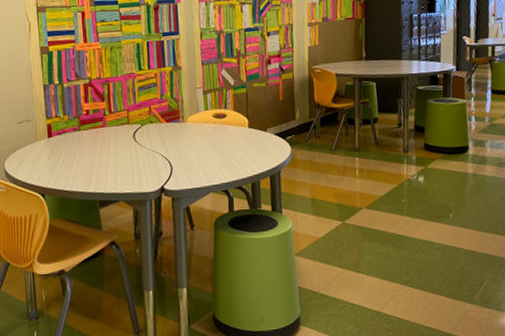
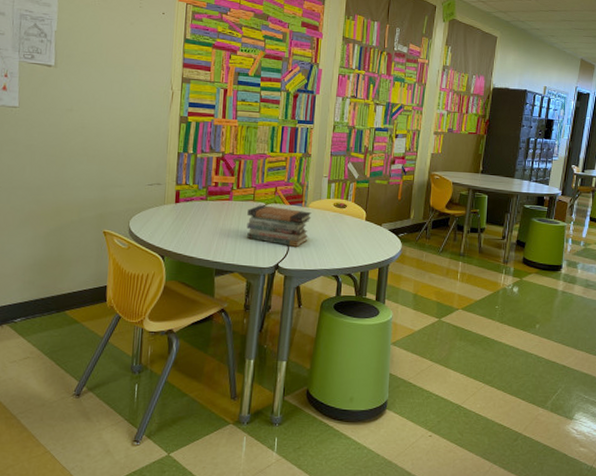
book stack: none [123,126,191,167] -> present [246,205,312,247]

